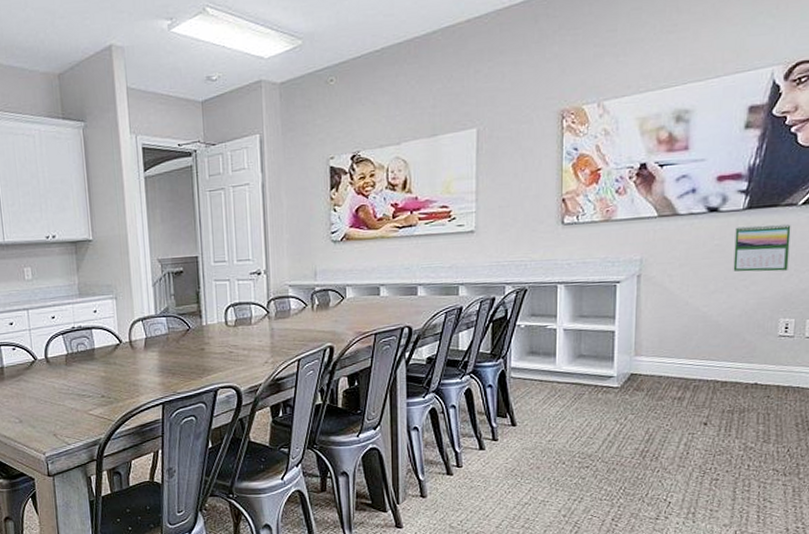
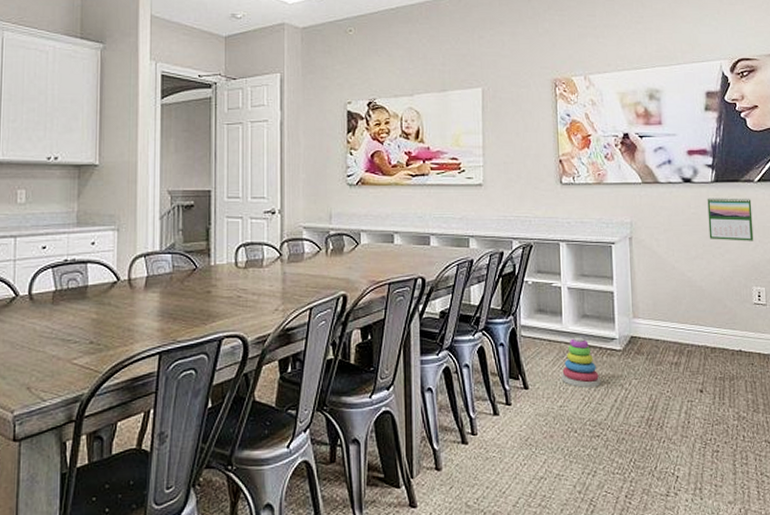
stacking toy: none [551,376,593,424] -> present [561,337,600,388]

